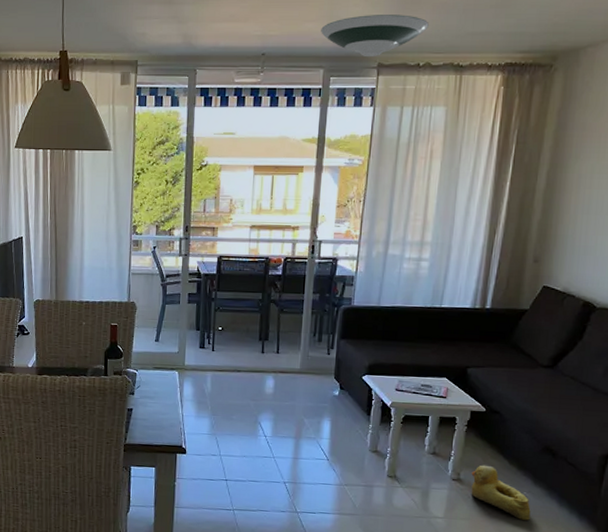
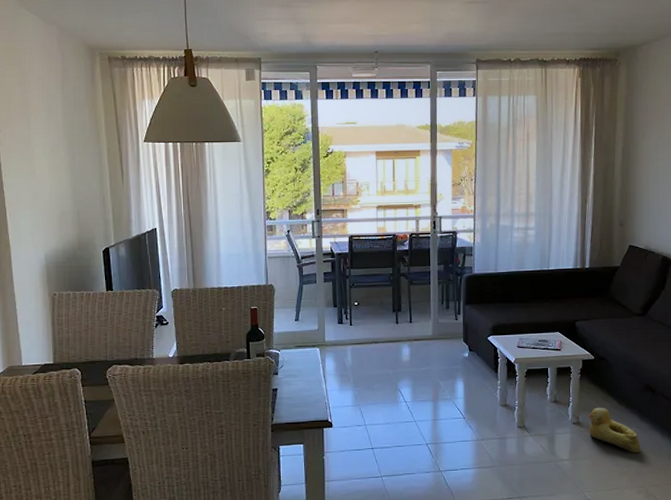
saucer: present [321,15,429,56] -> none [425,18,515,53]

